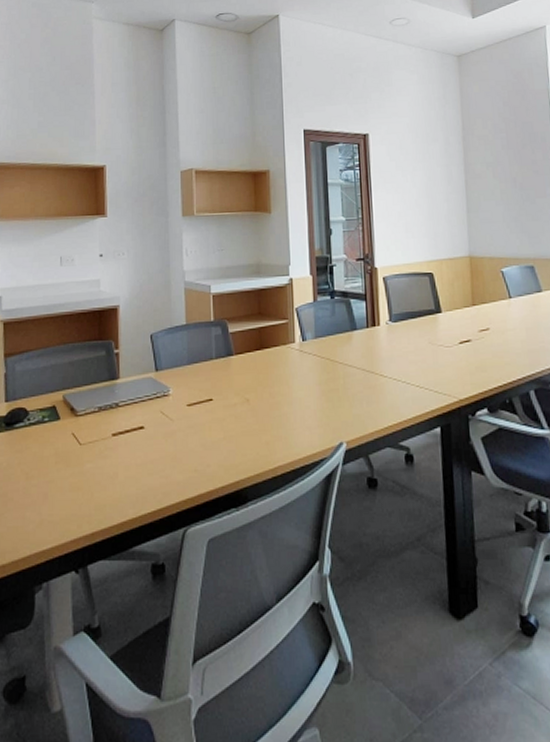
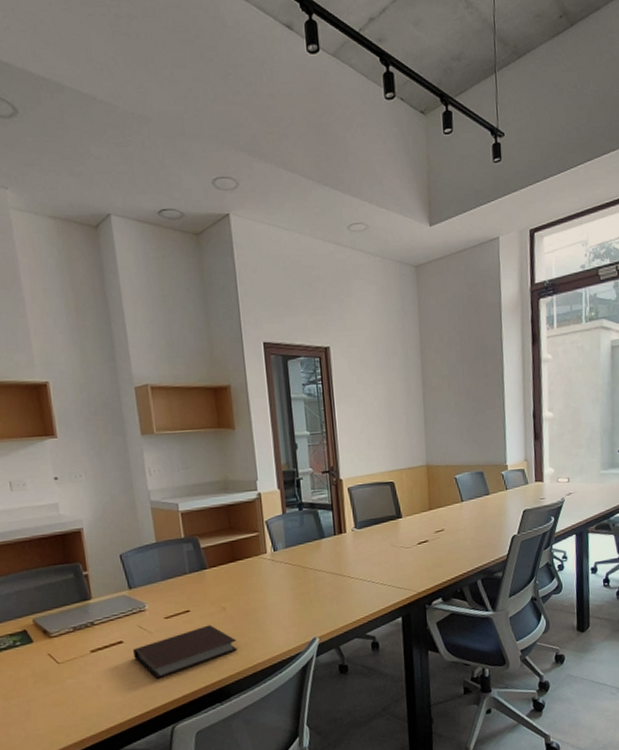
notebook: none [153,417,259,473] -> present [133,625,238,680]

